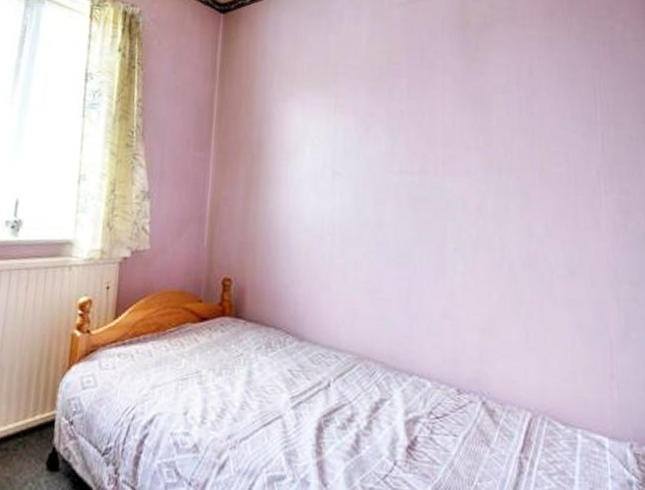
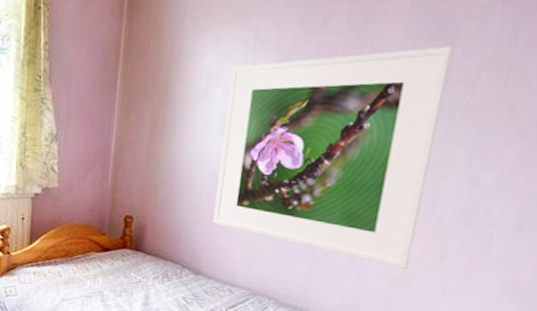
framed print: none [313,115,494,318] -> present [213,46,454,269]

